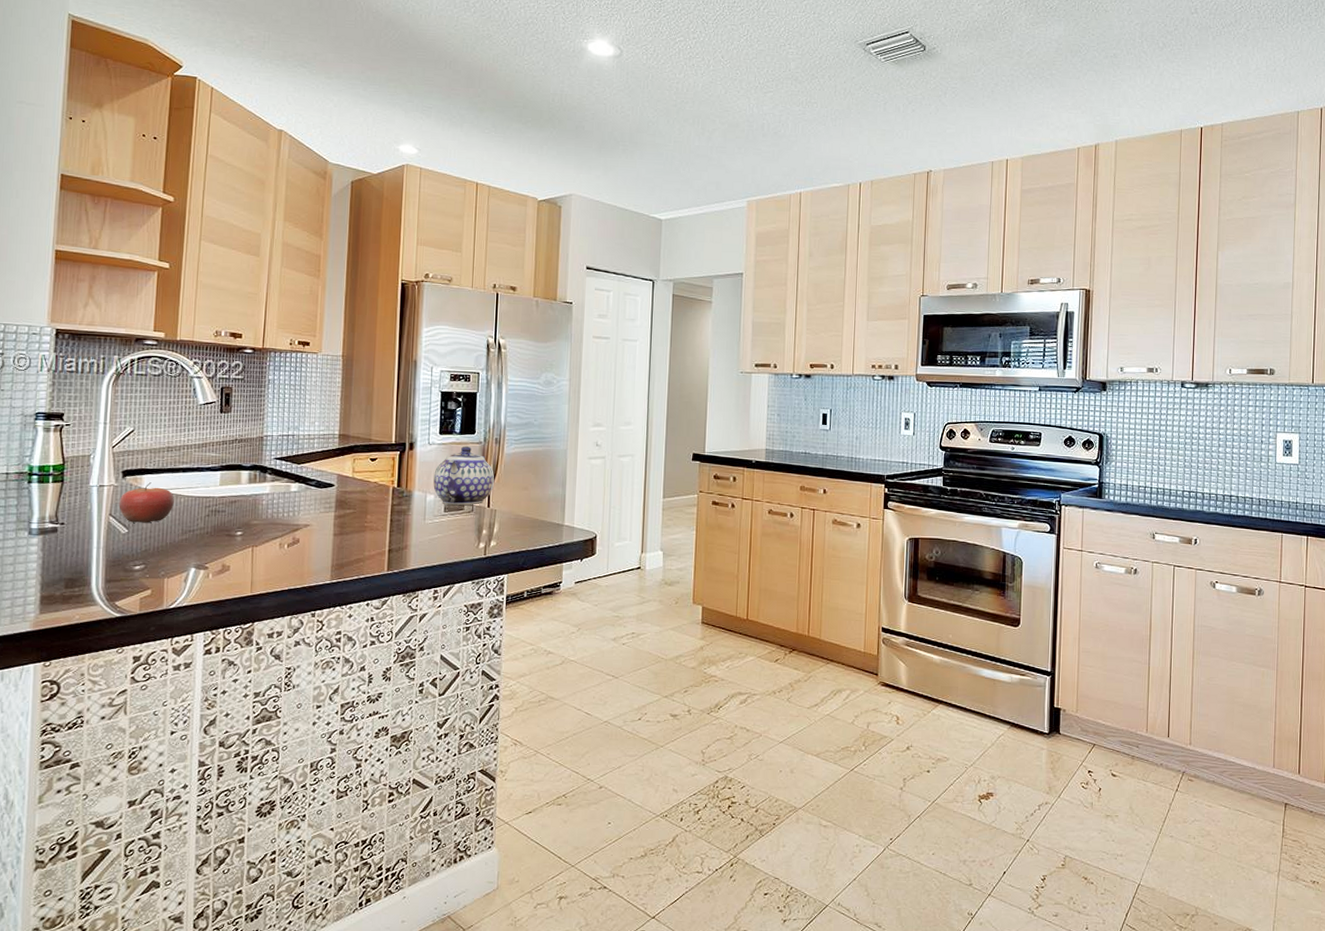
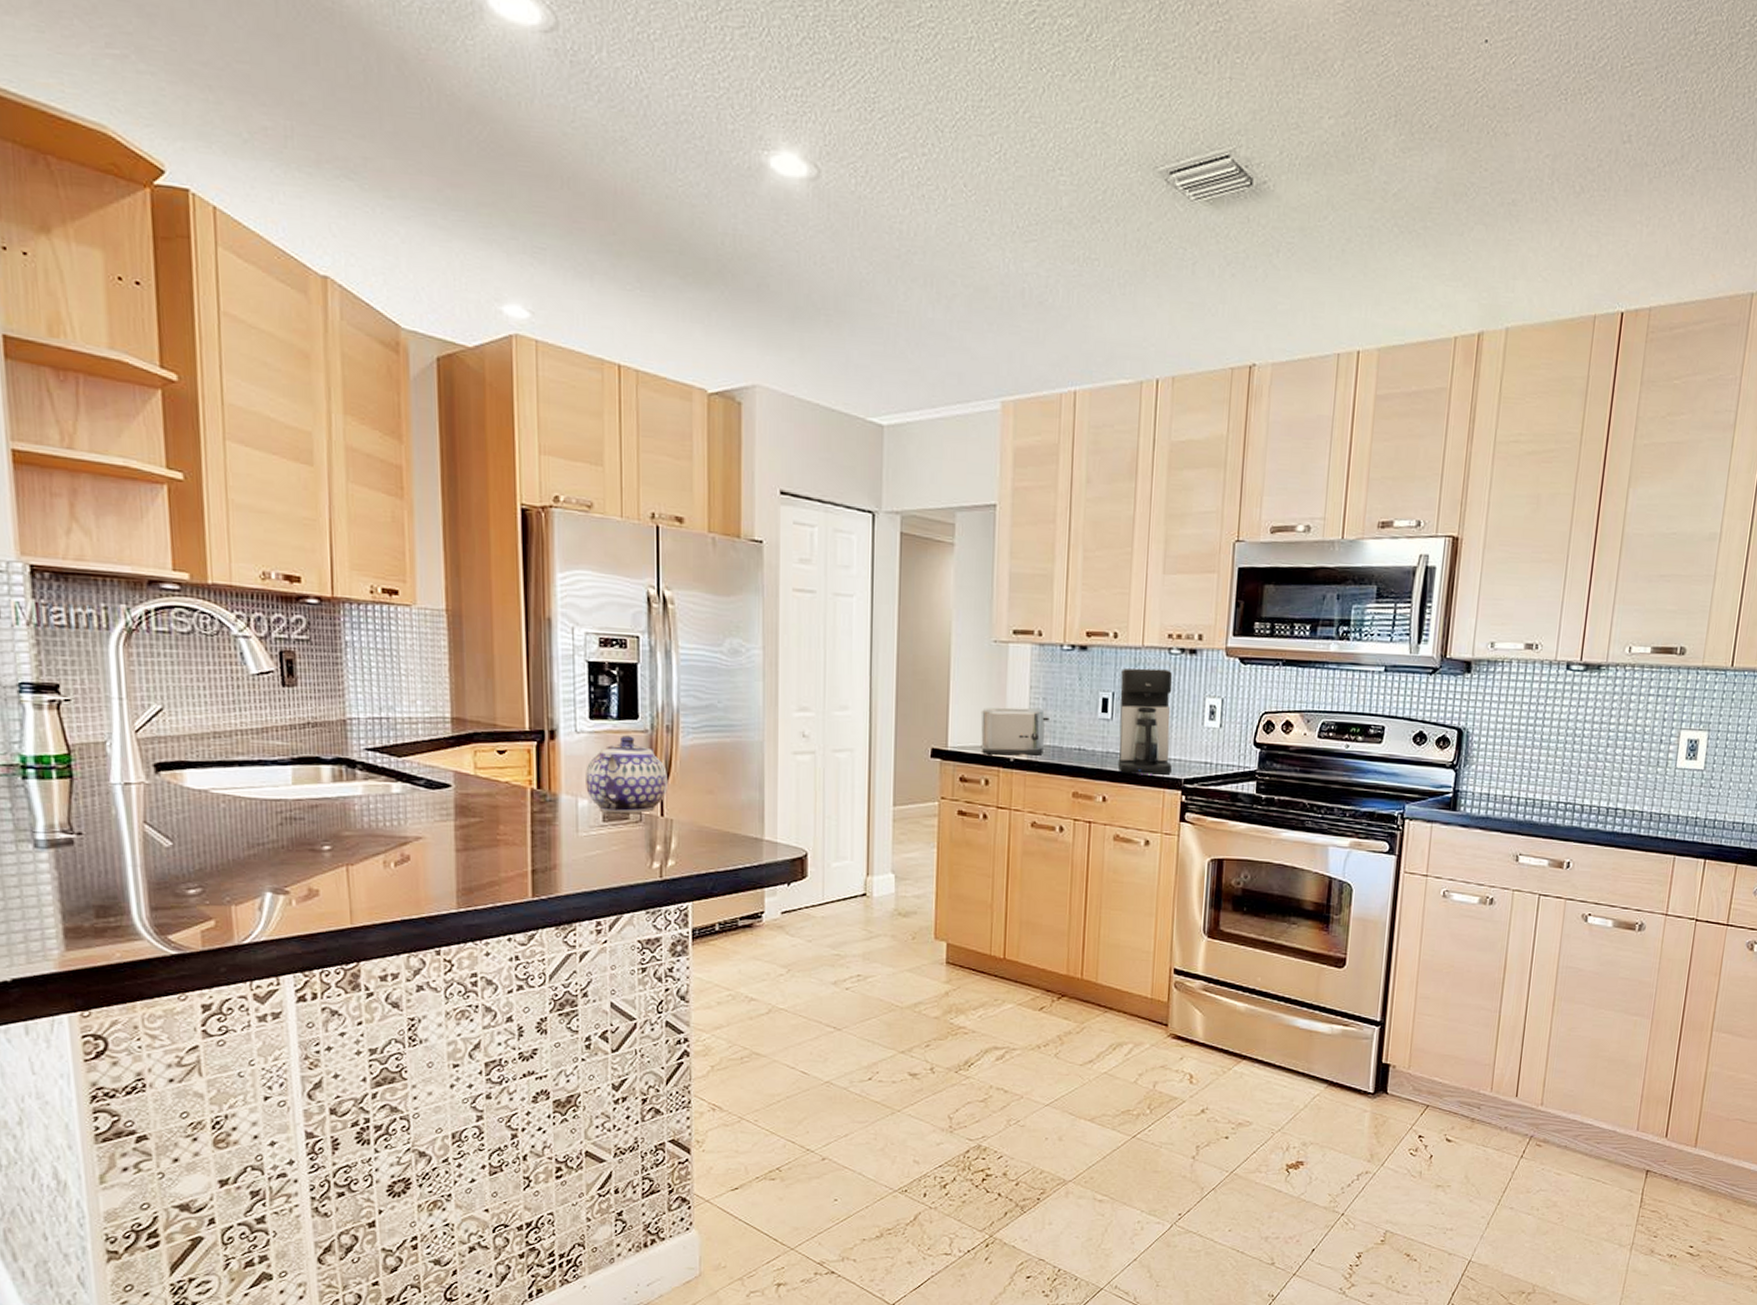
fruit: present [119,482,175,523] -> none [154,779,233,834]
toaster: none [730,422,782,458] -> present [980,707,1049,756]
coffee maker: none [835,391,877,472] -> present [1117,668,1173,775]

